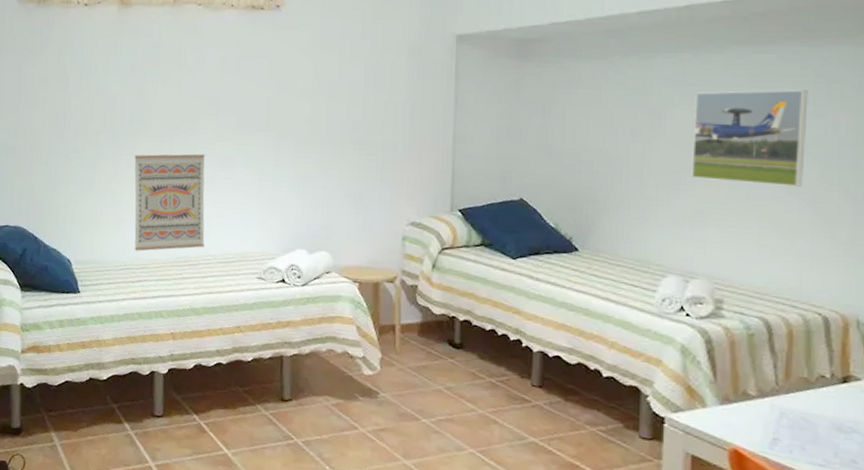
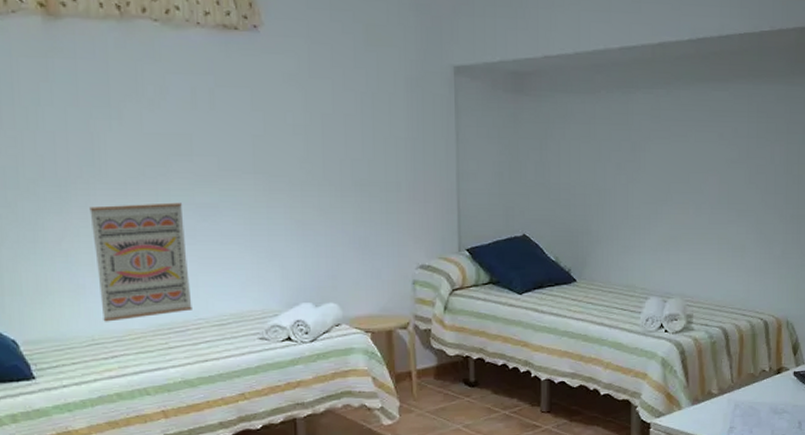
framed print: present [691,90,808,187] -> none [666,124,753,211]

